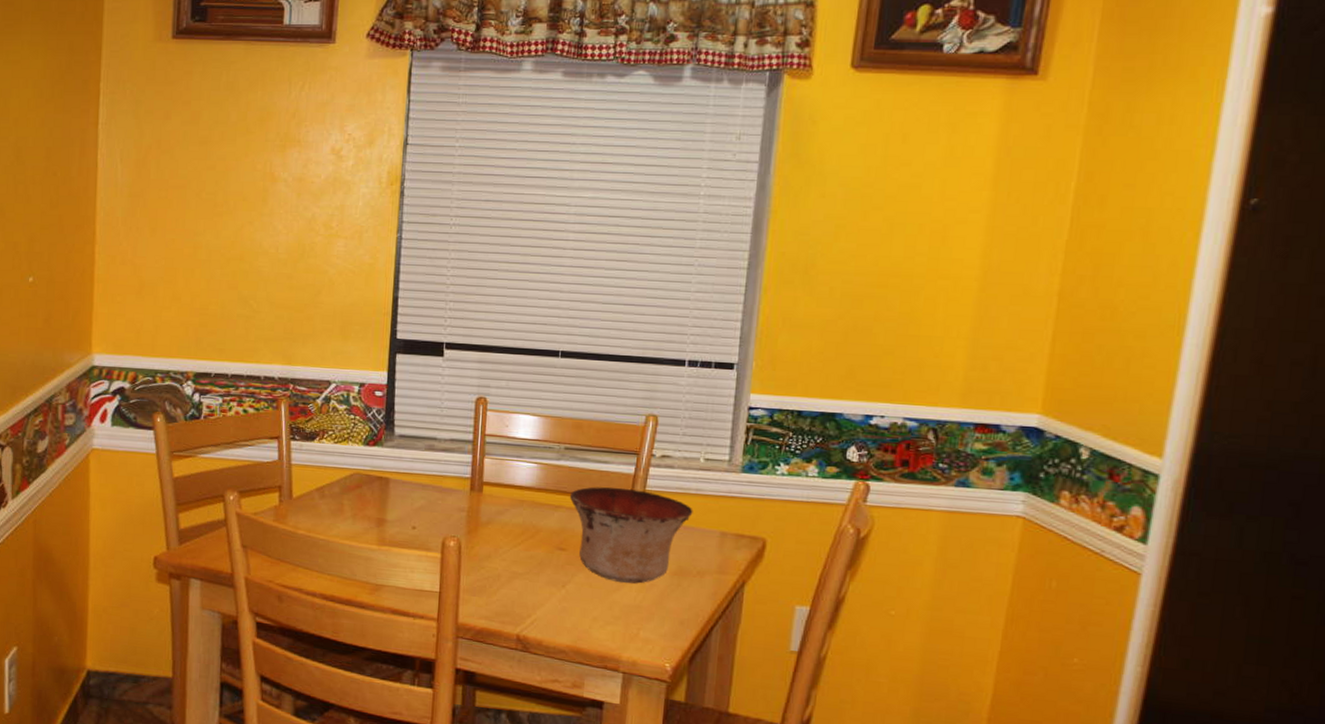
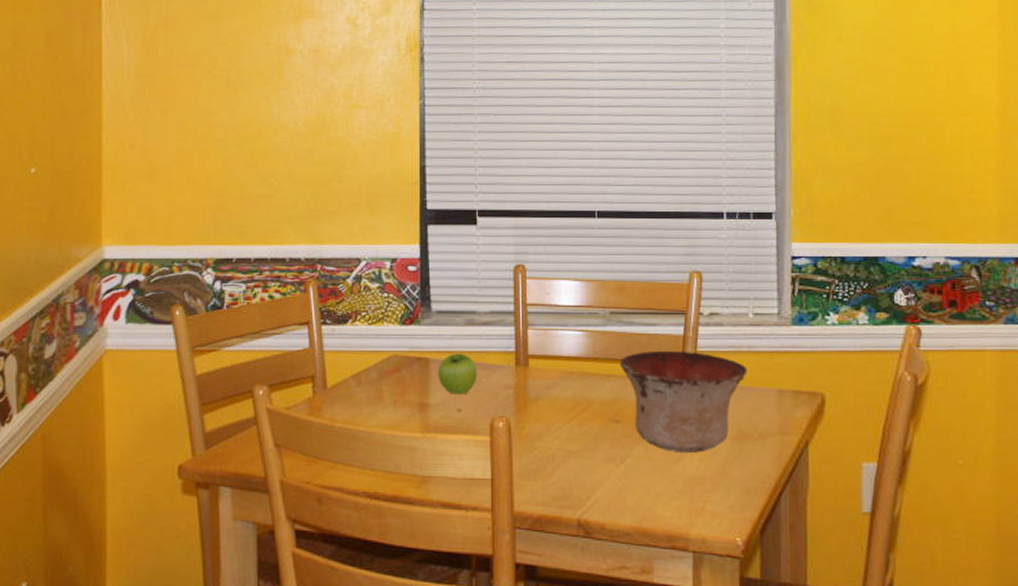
fruit: none [396,474,434,514] -> present [438,352,478,395]

